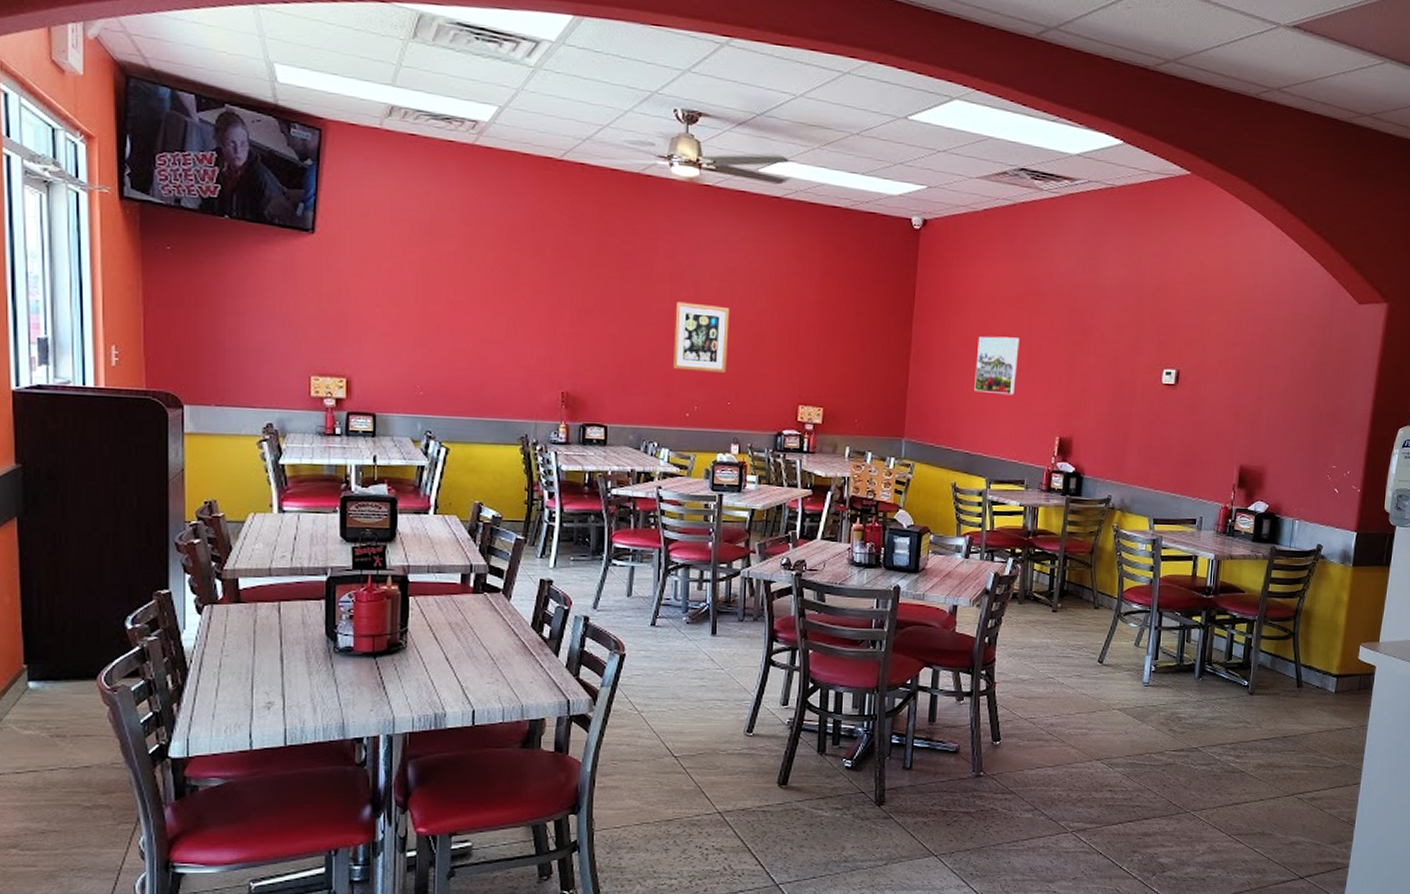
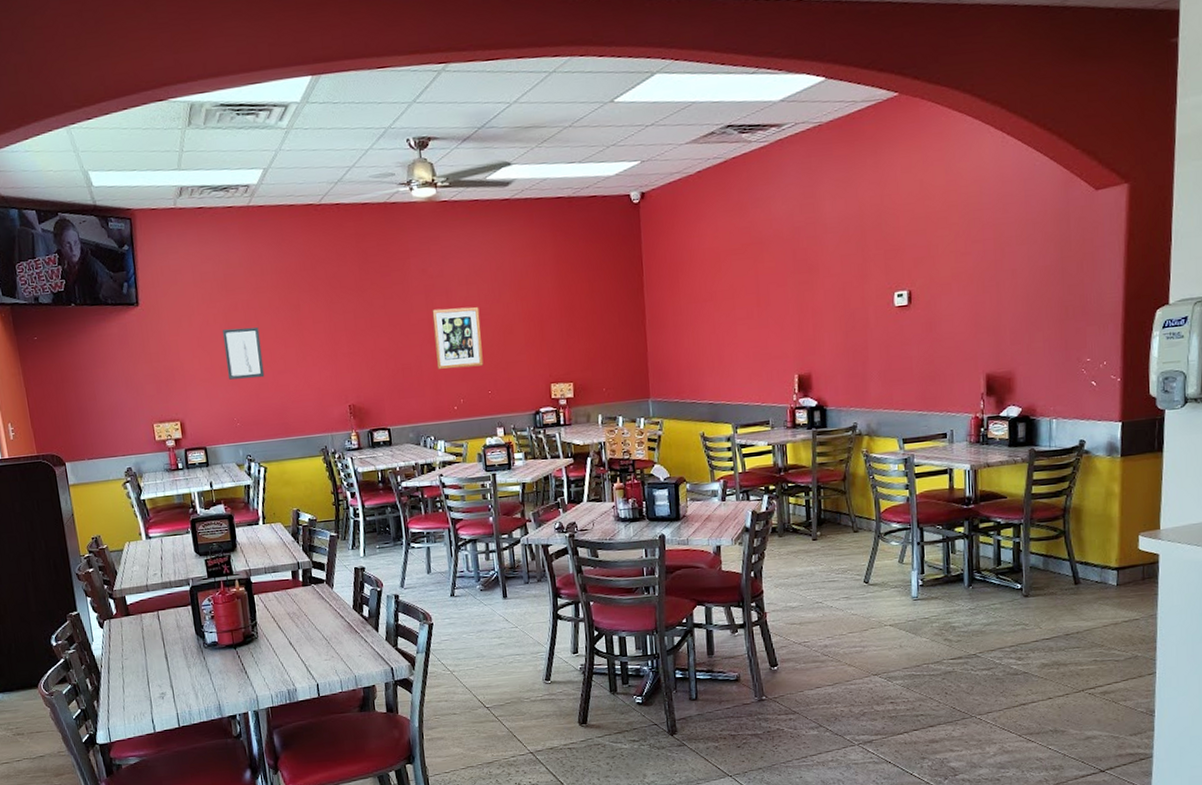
wall art: none [416,281,464,344] -> present [223,327,265,380]
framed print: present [974,336,1020,395] -> none [707,287,749,345]

